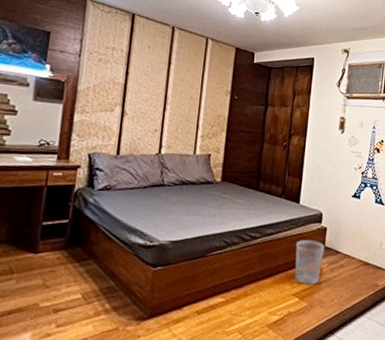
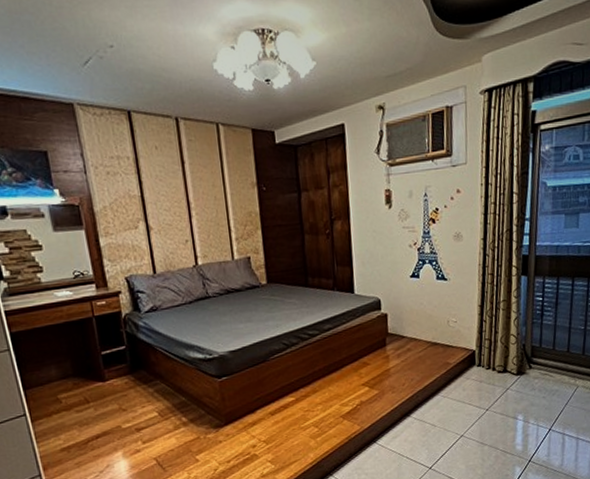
wastebasket: present [295,240,324,284] -> none [357,329,388,373]

